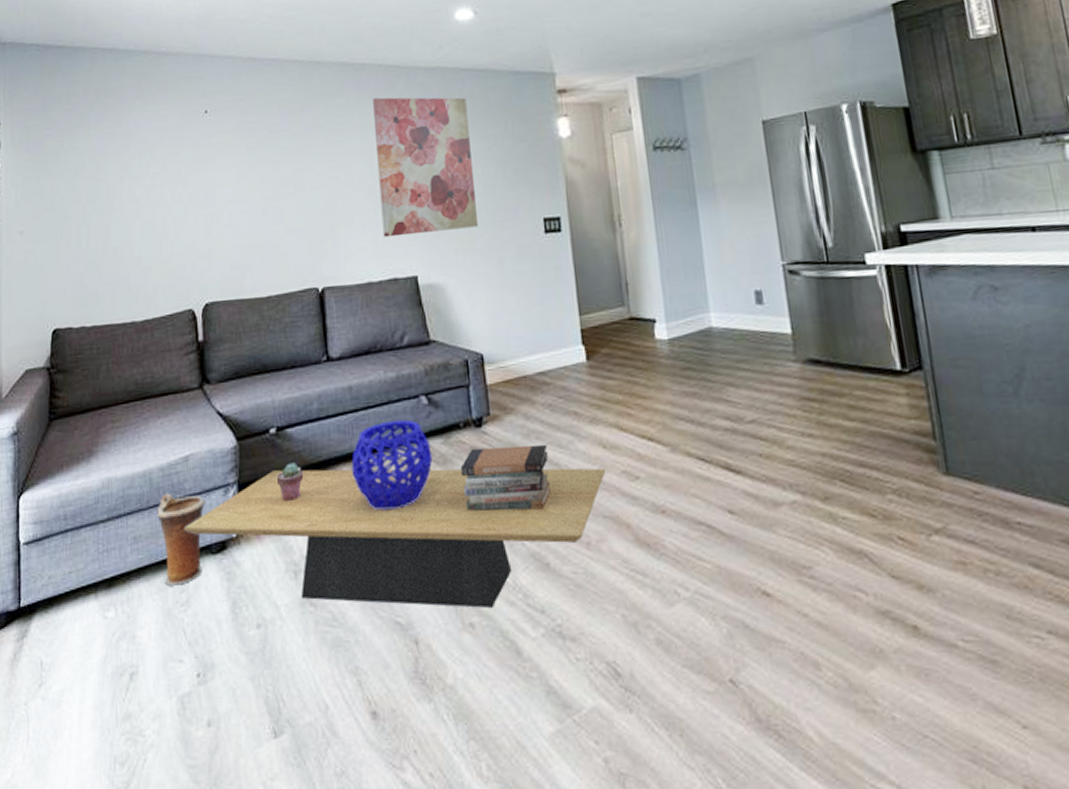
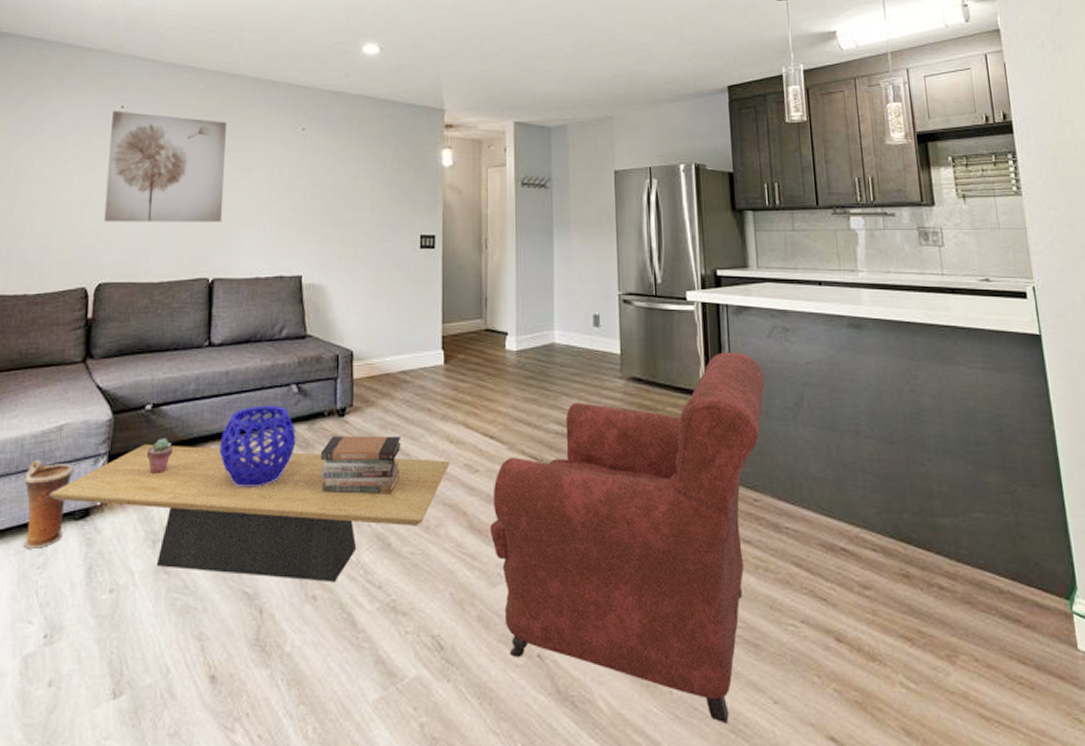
wall art: none [197,115,325,238] -> present [104,111,226,222]
wall art: present [373,97,479,238] -> none [275,113,364,239]
armchair: none [658,320,975,754] -> present [490,352,765,725]

